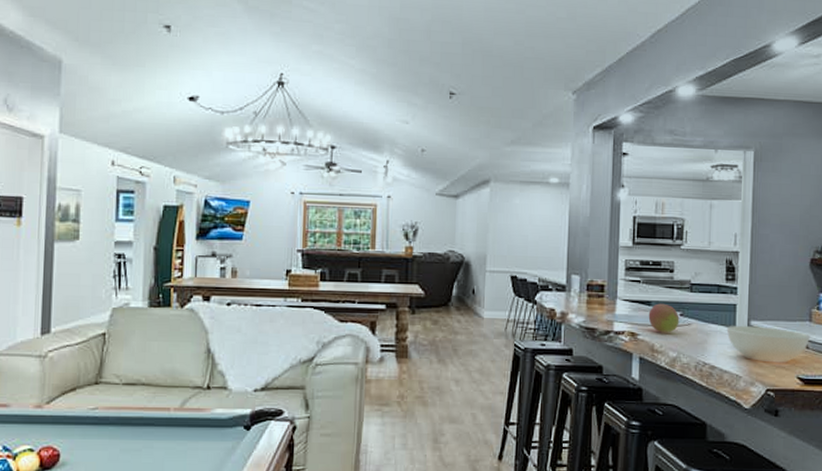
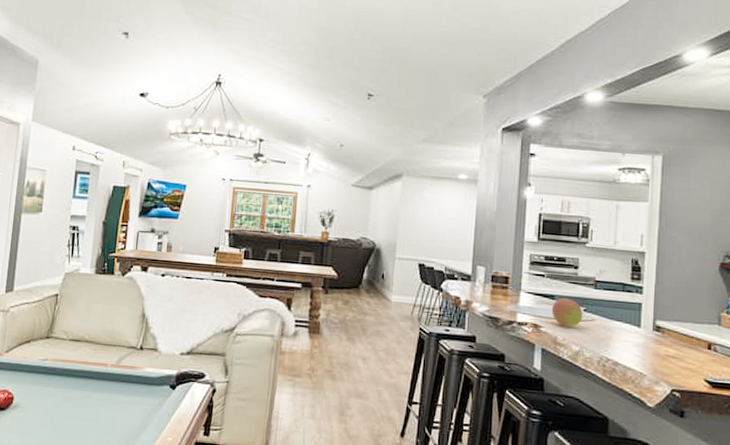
bowl: present [726,326,811,363] -> none [631,324,720,365]

